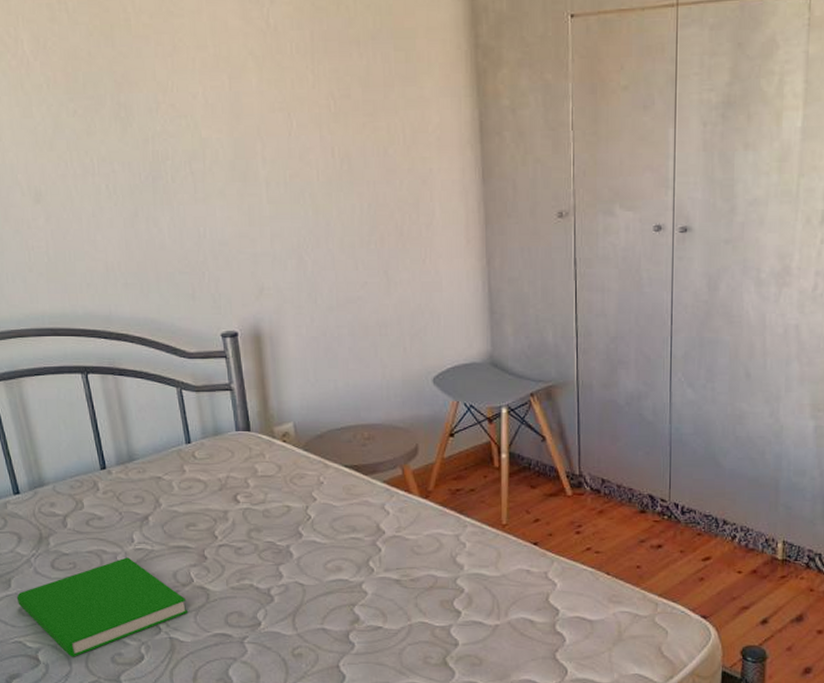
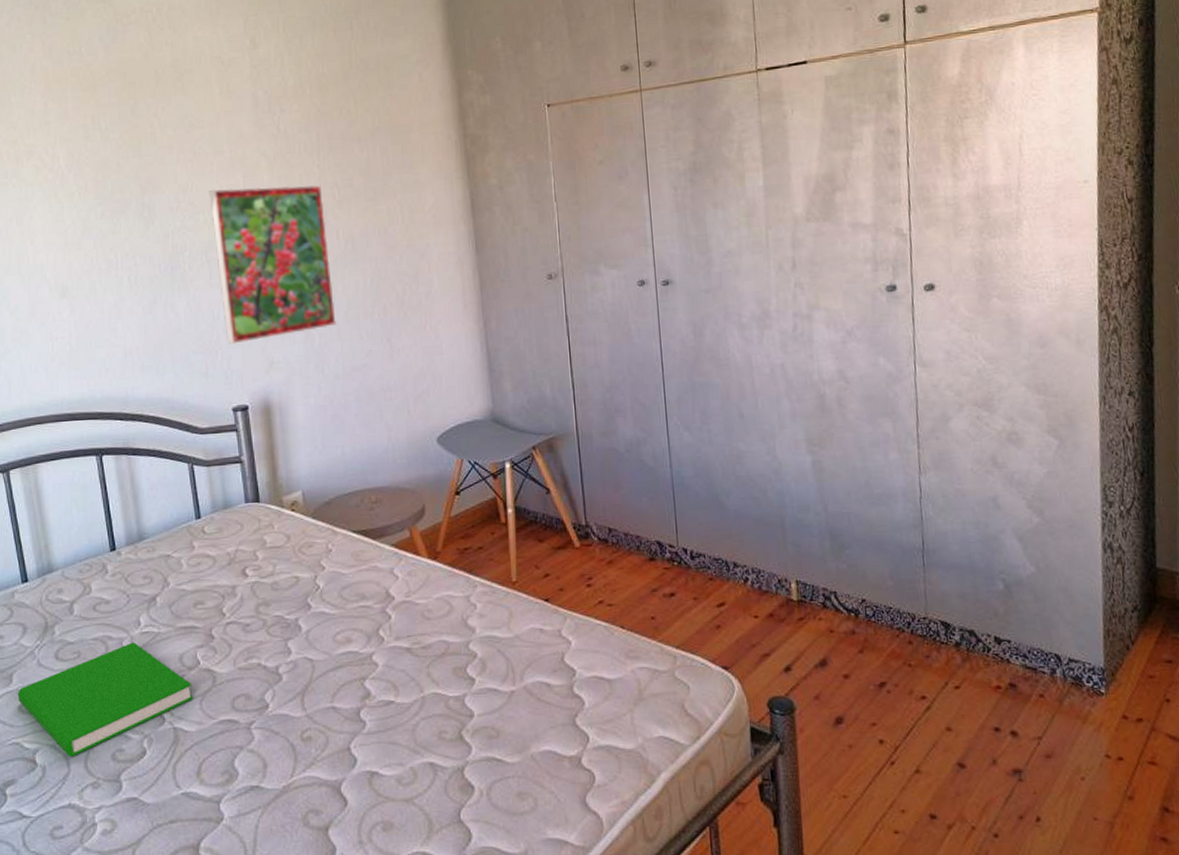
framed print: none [191,90,332,266] -> present [209,185,338,344]

